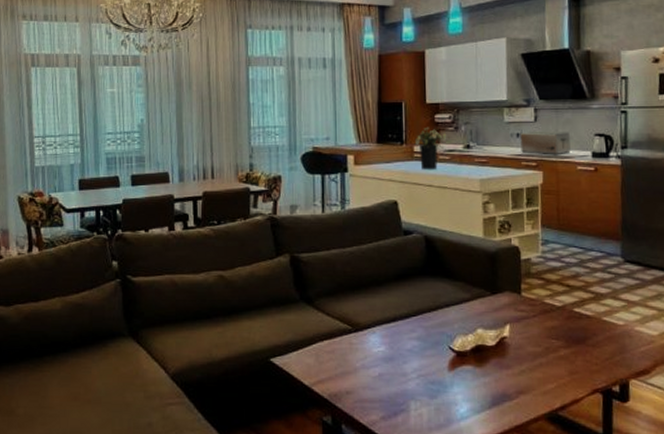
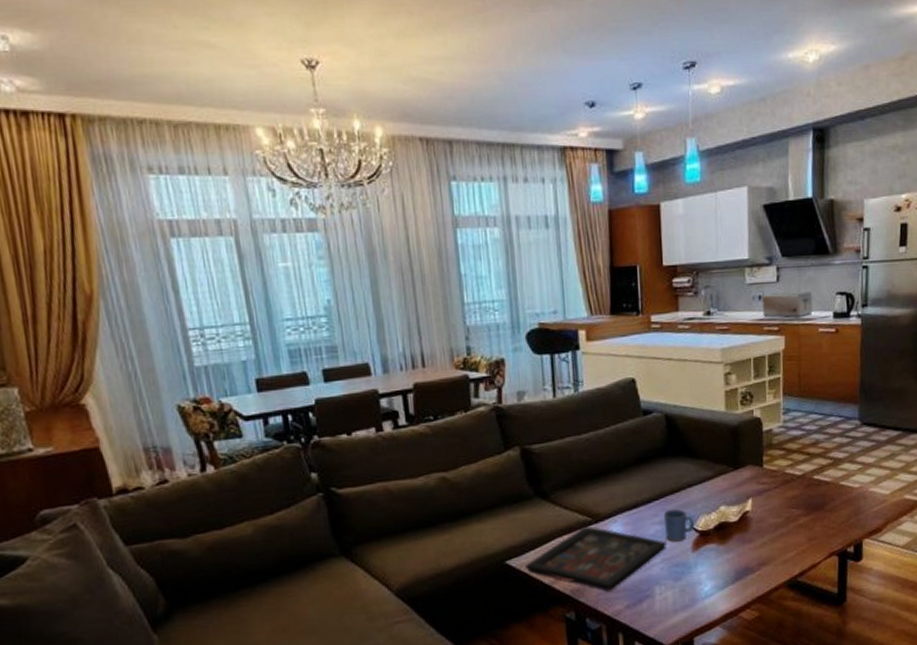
decorative tray: none [288,334,424,400] -> present [525,526,668,591]
flower arrangement: present [414,126,450,171] -> none [651,292,689,343]
mug: none [420,327,451,359] -> present [663,509,694,542]

